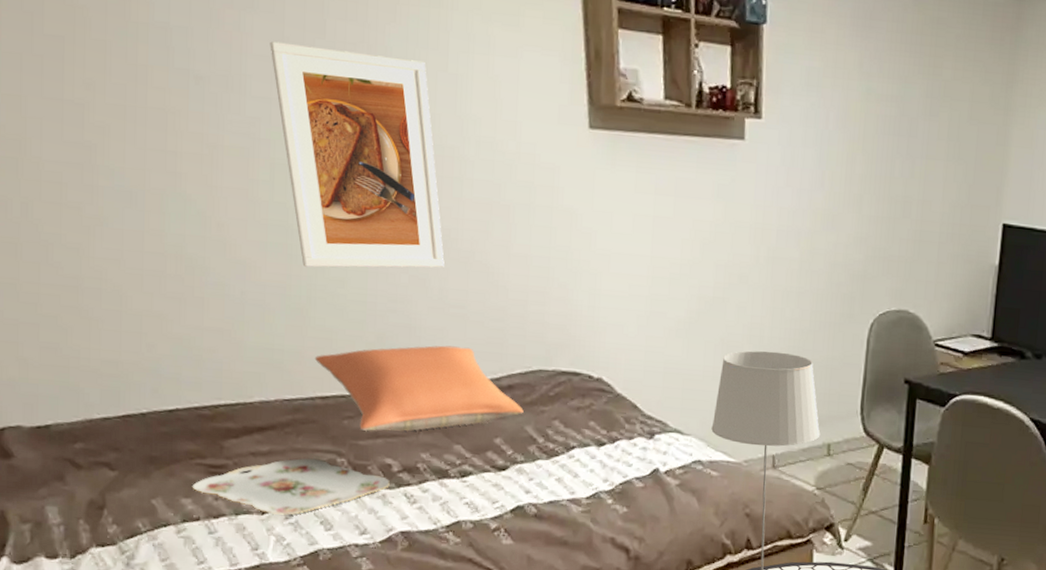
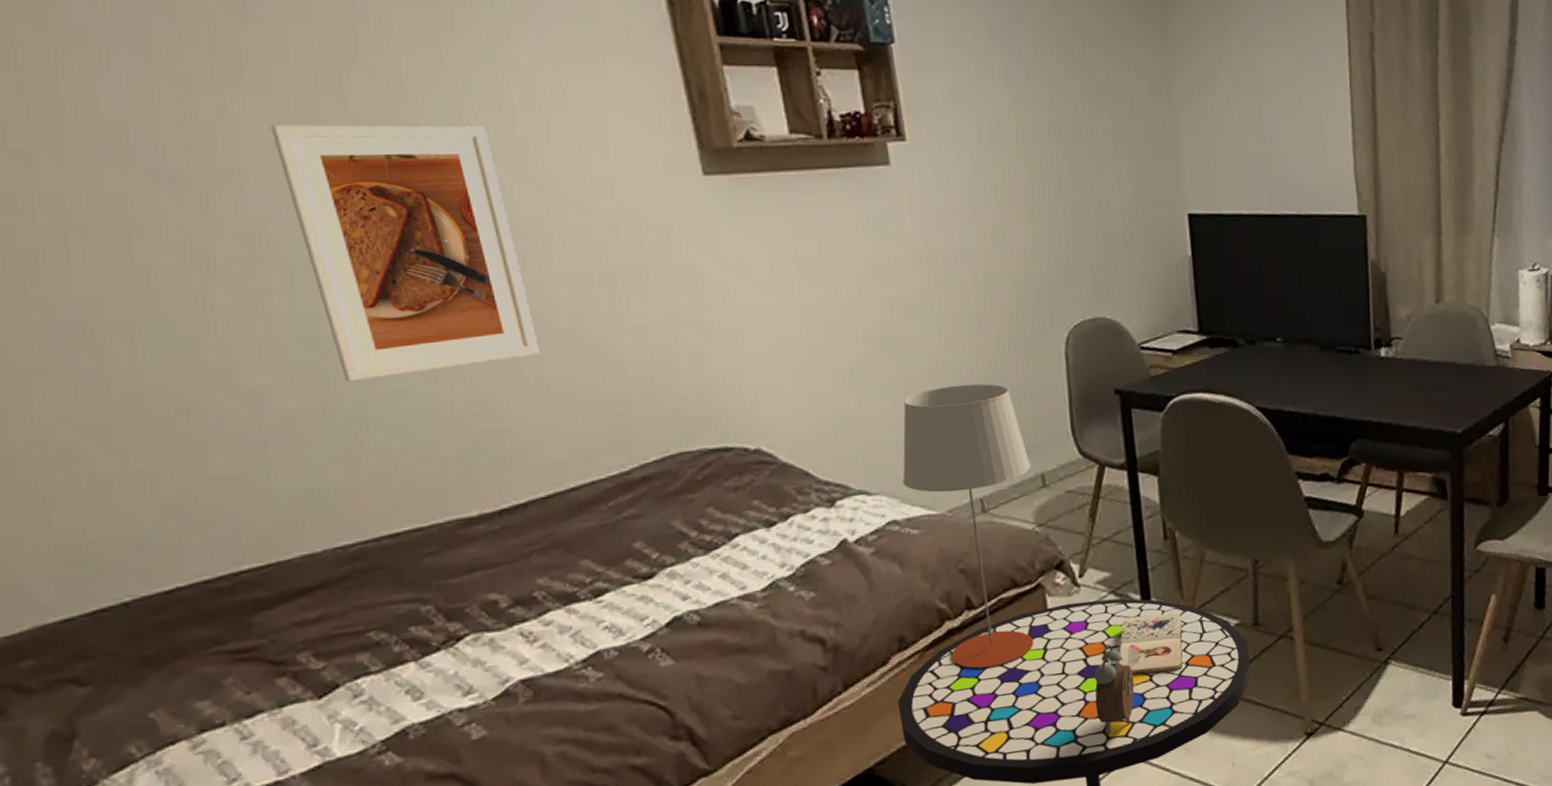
serving tray: present [192,458,390,515] -> none [209,613,498,696]
pillow: present [314,345,524,431] -> none [374,442,667,566]

